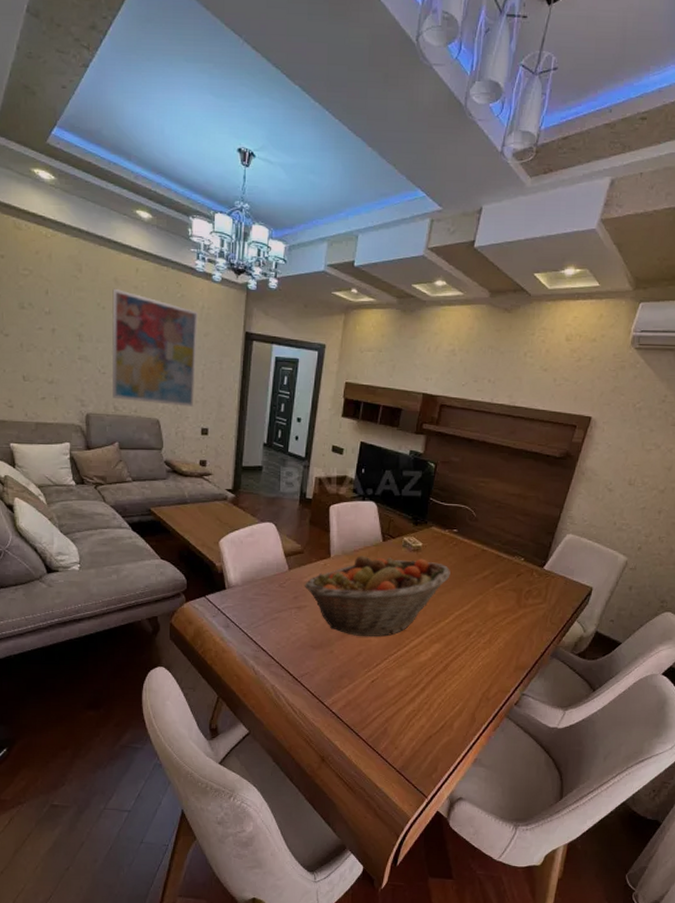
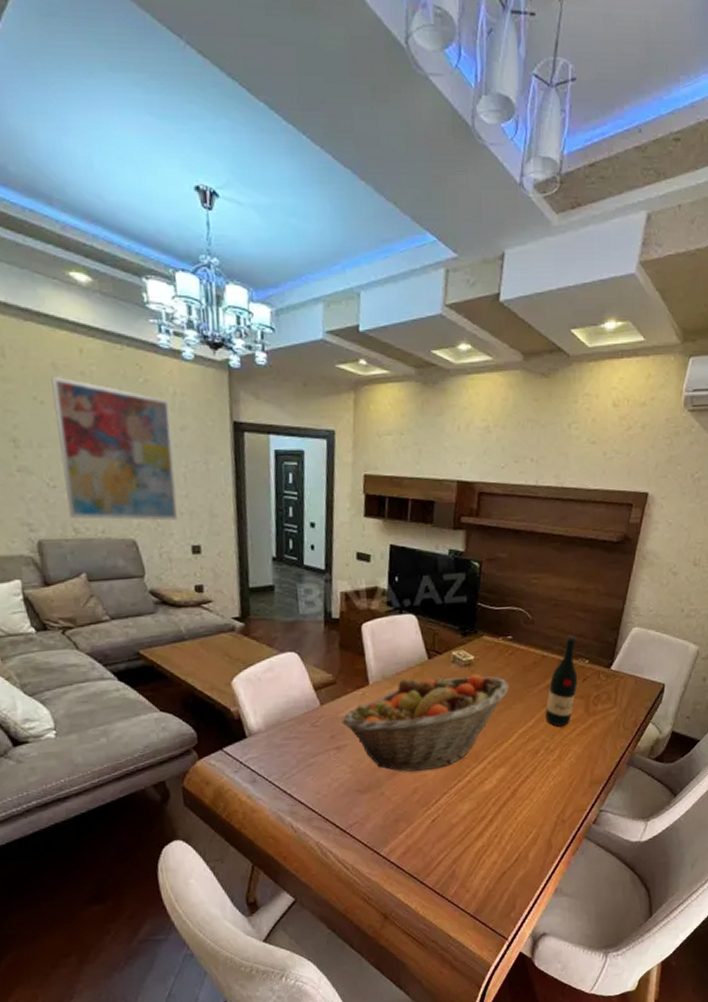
wine bottle: none [480,535,515,615] -> present [545,635,578,727]

